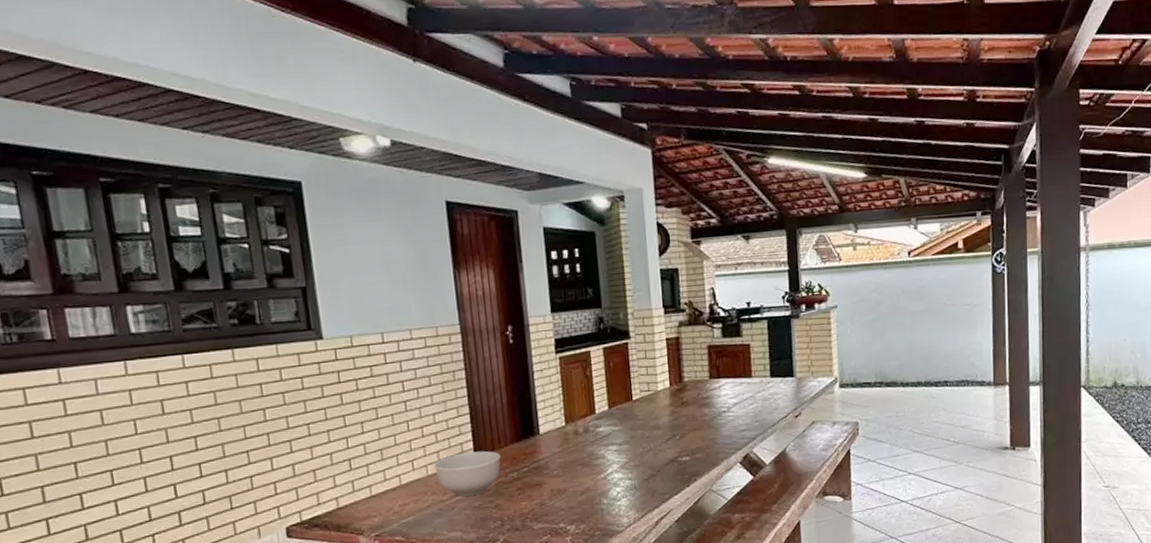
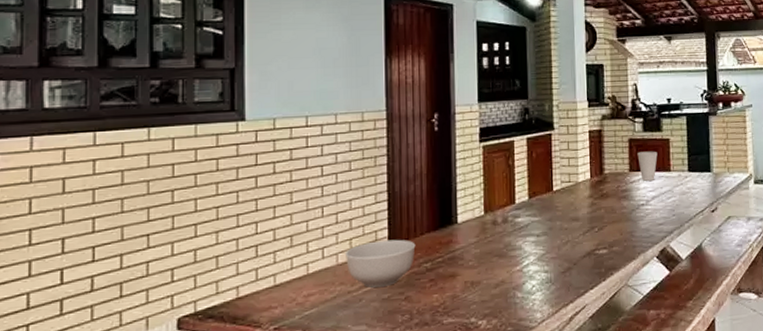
cup: none [717,357,738,388] -> present [637,151,658,181]

